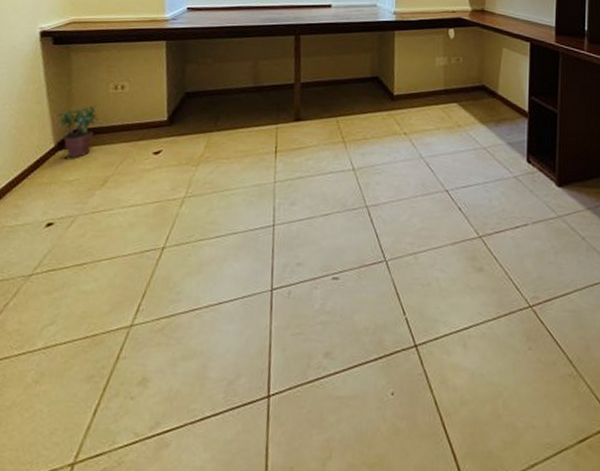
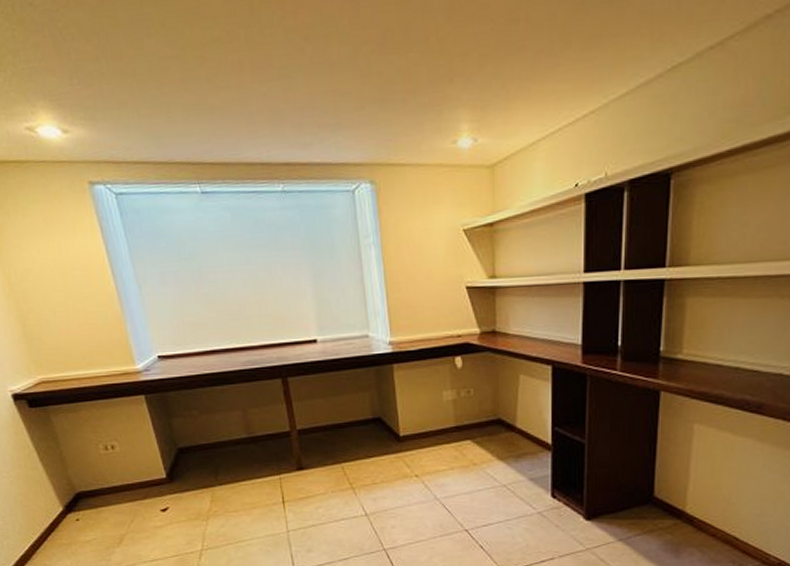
potted plant: present [57,105,98,158] -> none [56,467,99,520]

